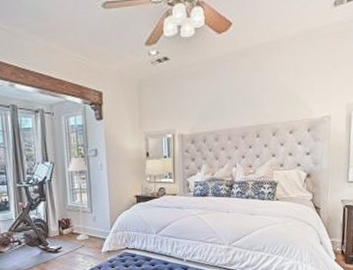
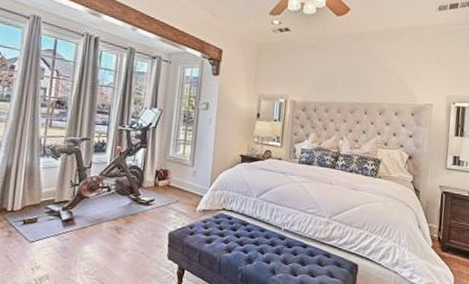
floor lamp: present [68,158,90,240] -> none [172,108,196,195]

